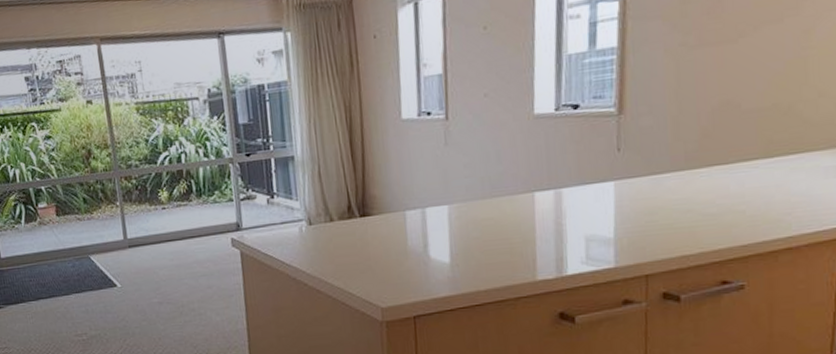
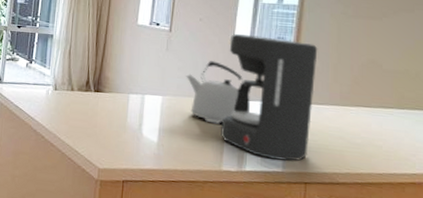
kettle: none [475,145,566,226] -> present [186,60,251,124]
coffee maker: none [529,96,650,256] -> present [221,34,318,162]

